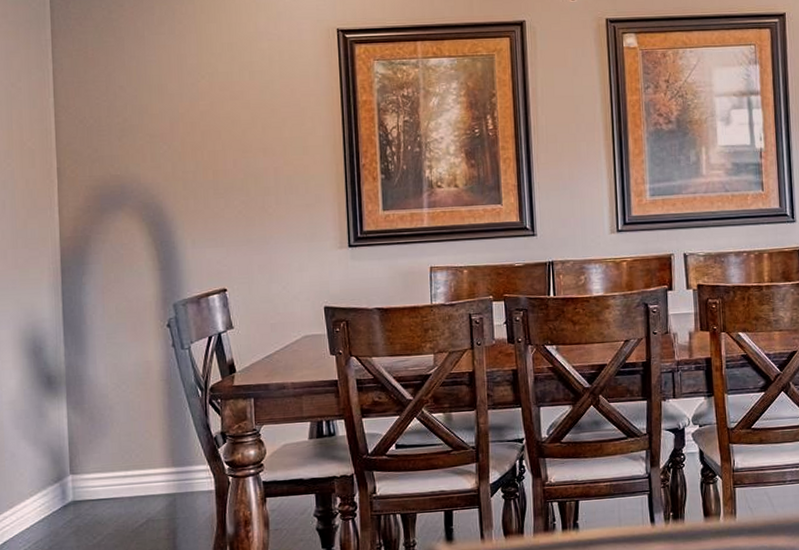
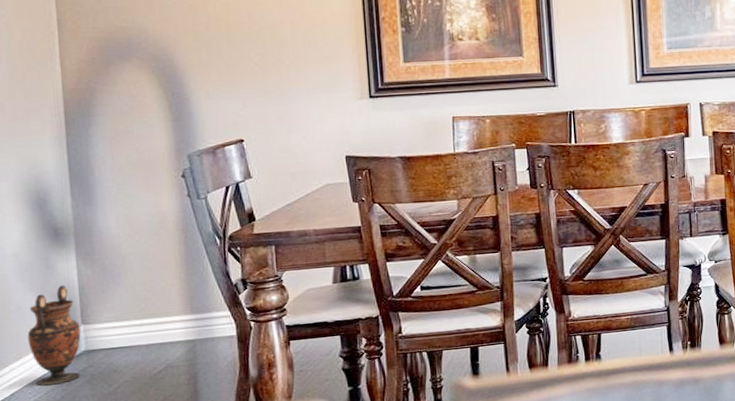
vase: none [19,433,69,536] -> present [27,285,81,386]

